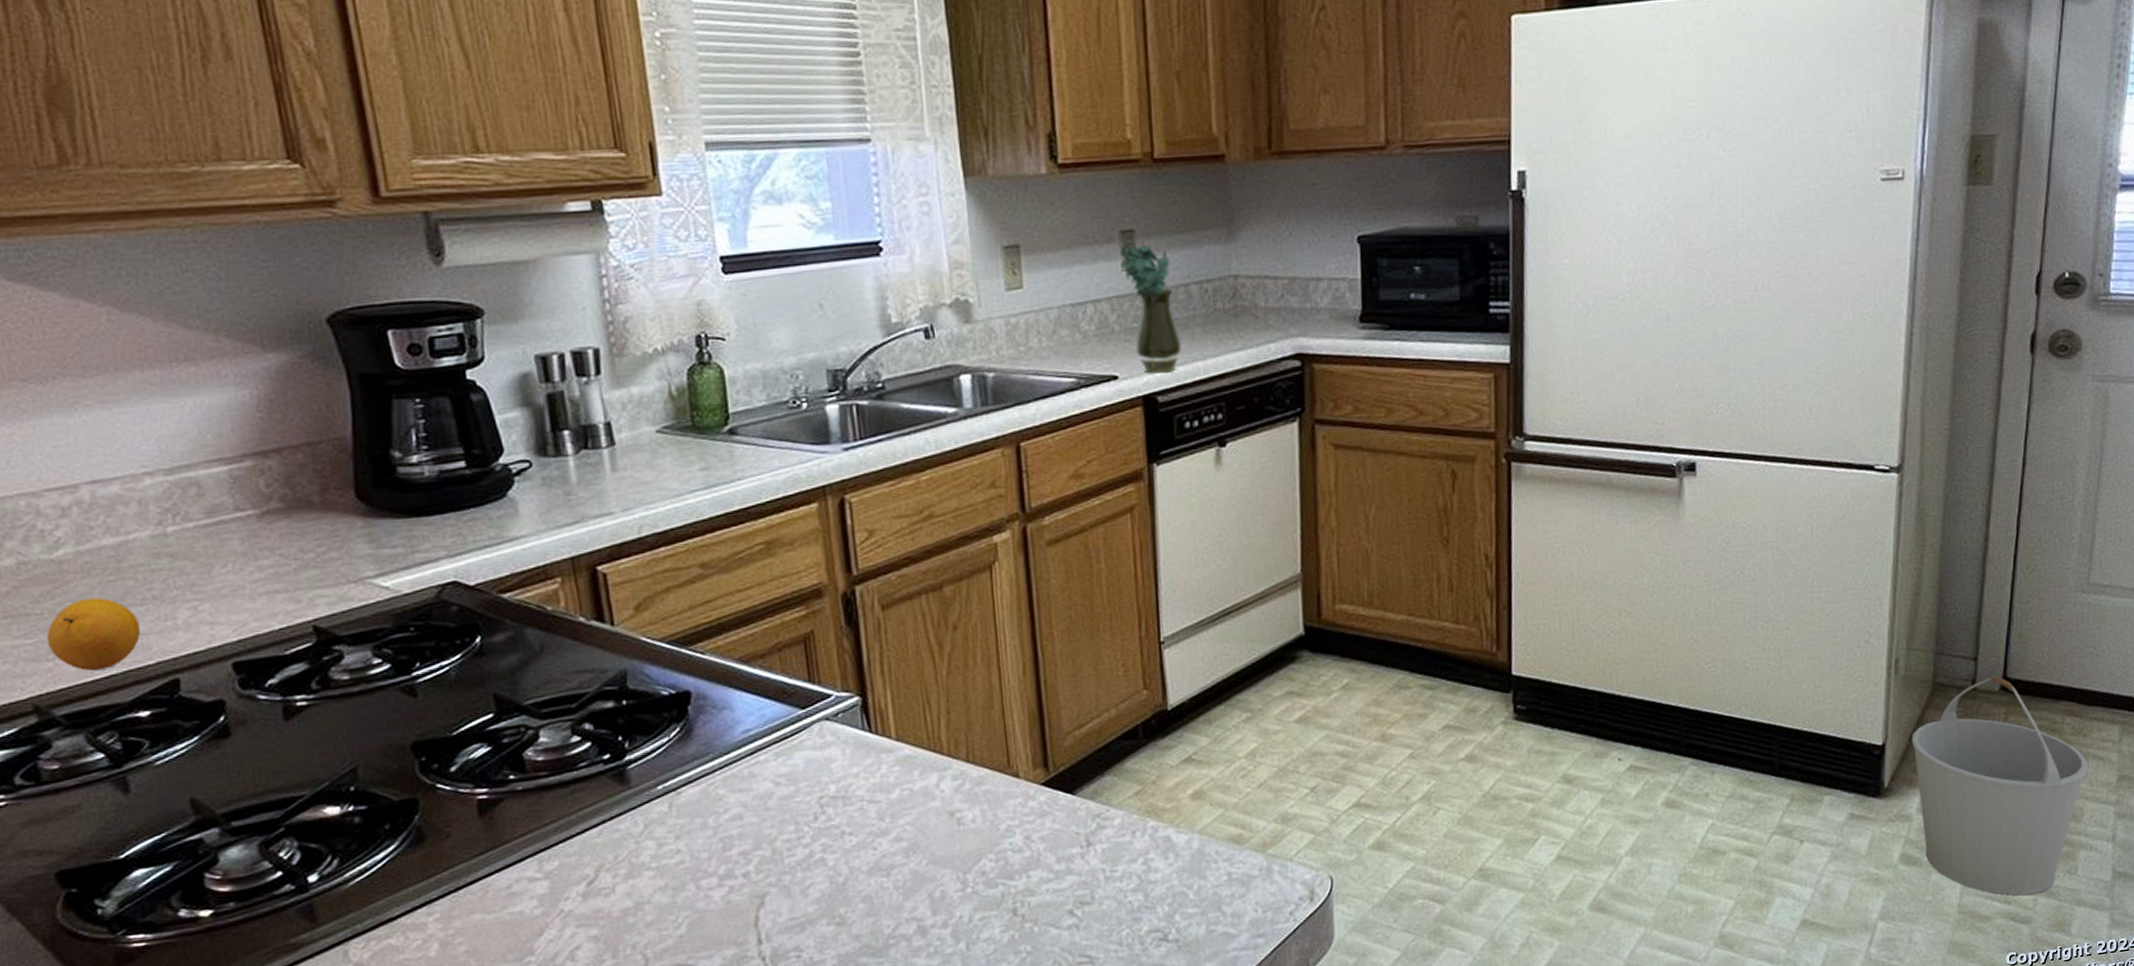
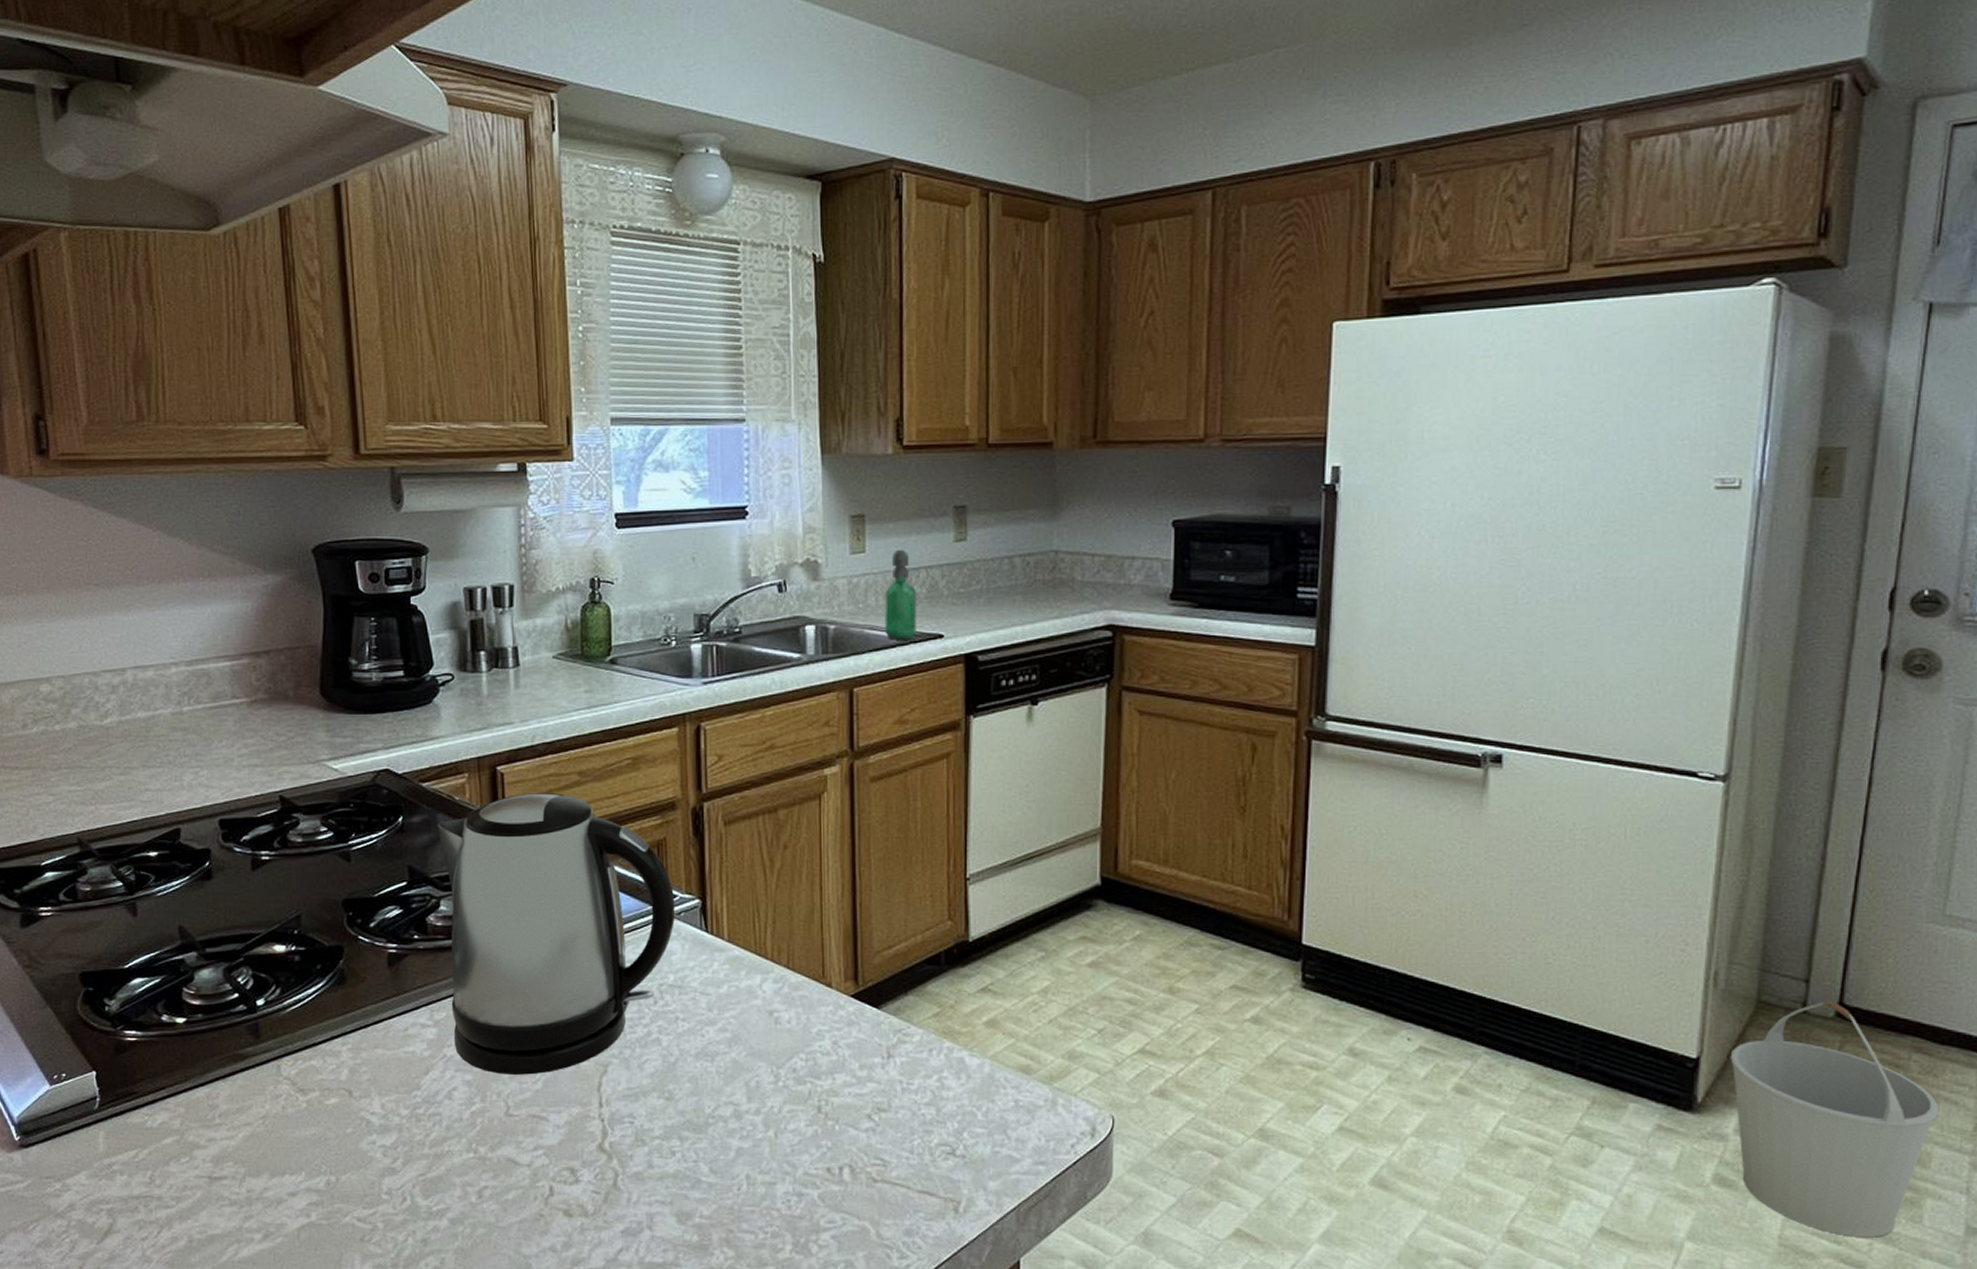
fruit: present [46,597,141,671] -> none [92,758,157,815]
kettle: none [526,591,832,924] -> present [437,793,676,1075]
soap dispenser: none [1048,283,1087,386] -> present [884,550,917,640]
vase: present [1119,239,1181,374] -> none [952,513,1002,635]

